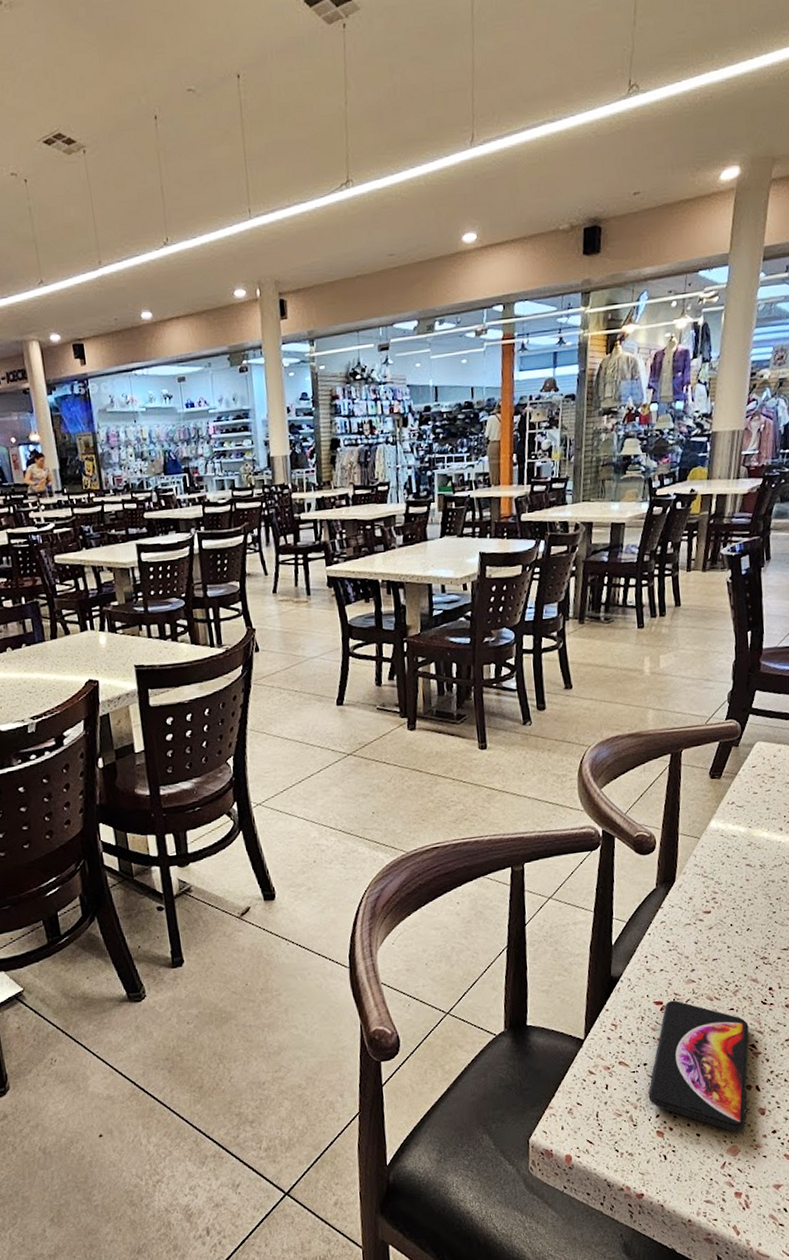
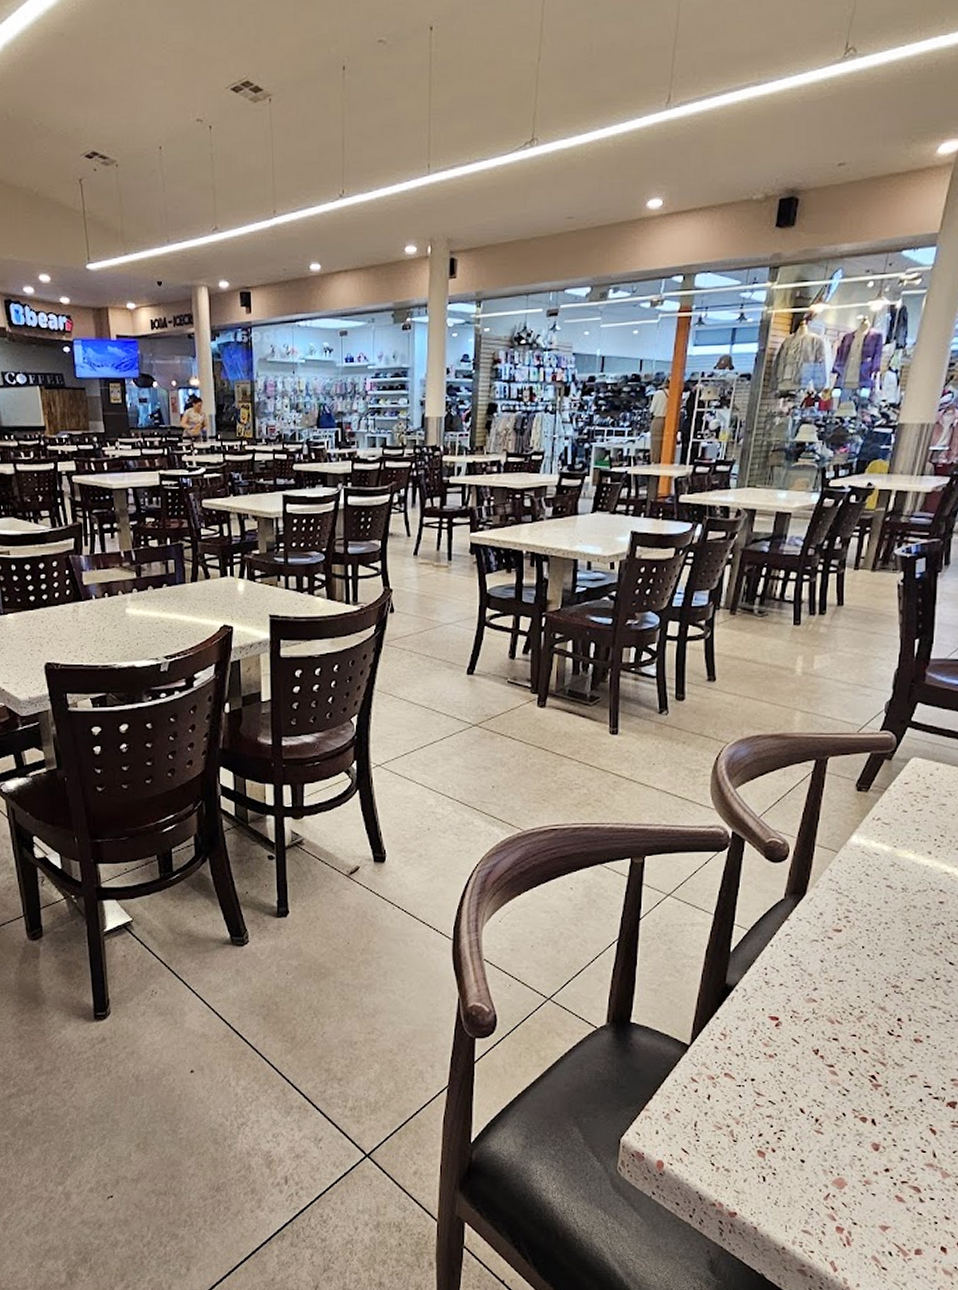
smartphone: present [648,1000,749,1132] -> none [752,1018,871,1164]

